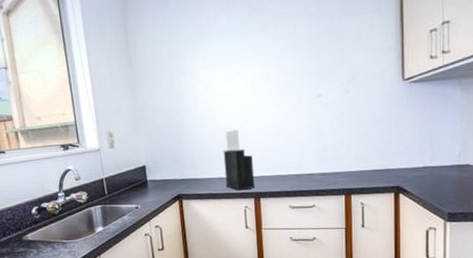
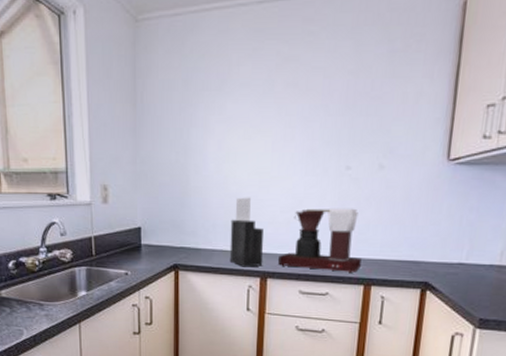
coffee maker: none [268,129,340,187] -> present [278,207,361,274]

